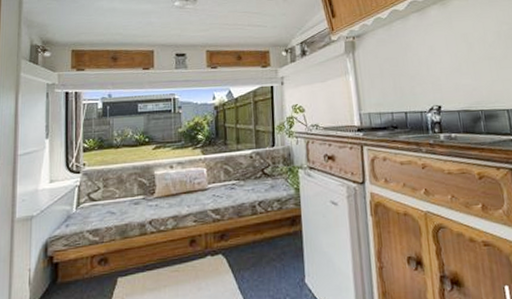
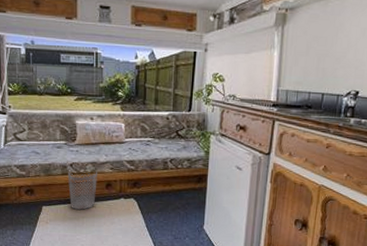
wastebasket: none [147,224,180,277] -> present [68,169,97,210]

